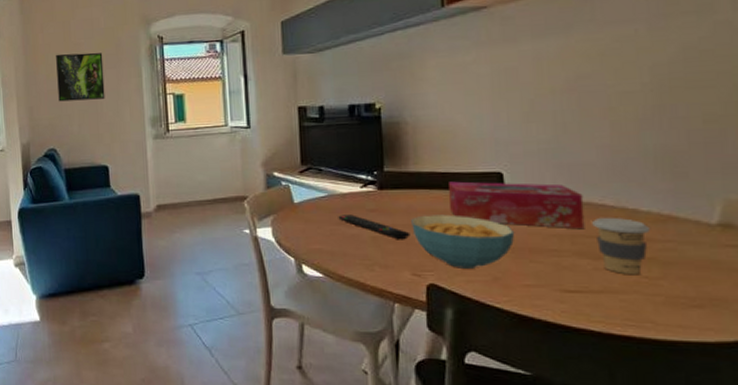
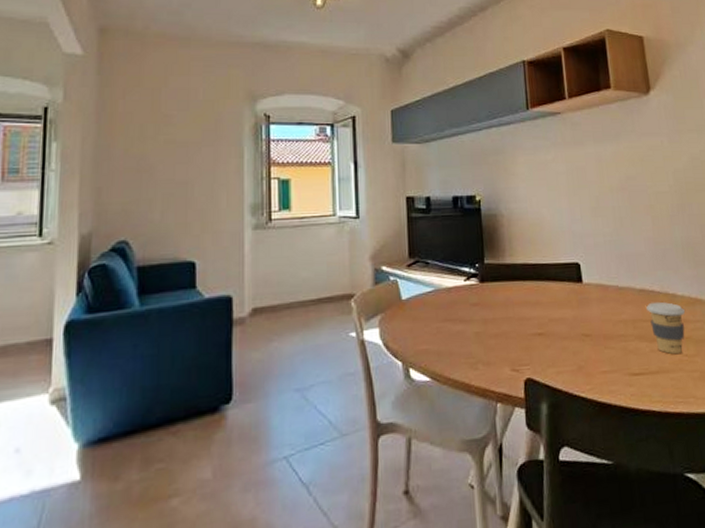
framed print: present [56,52,105,102] -> none [137,125,199,183]
remote control: present [338,214,410,239] -> none [444,309,509,333]
cereal bowl: present [411,214,515,268] -> none [509,305,592,360]
tissue box: present [449,181,585,230] -> none [539,272,642,315]

